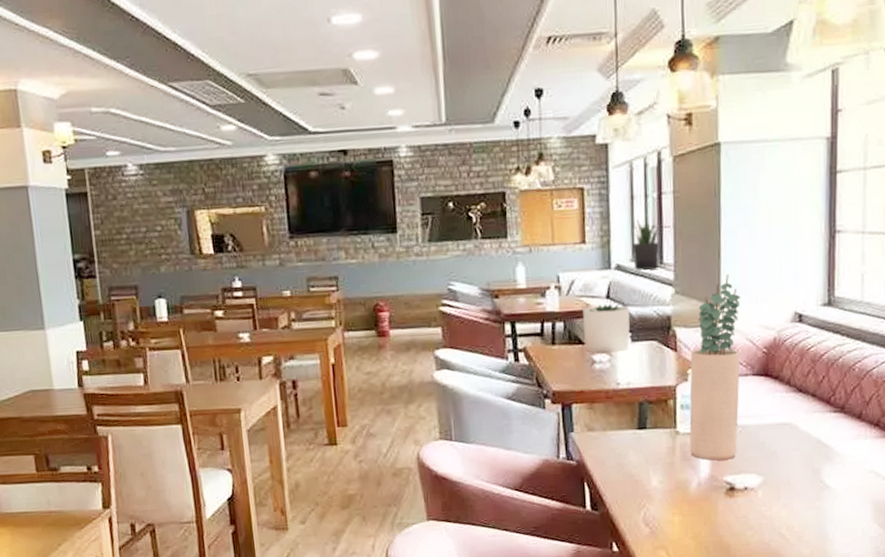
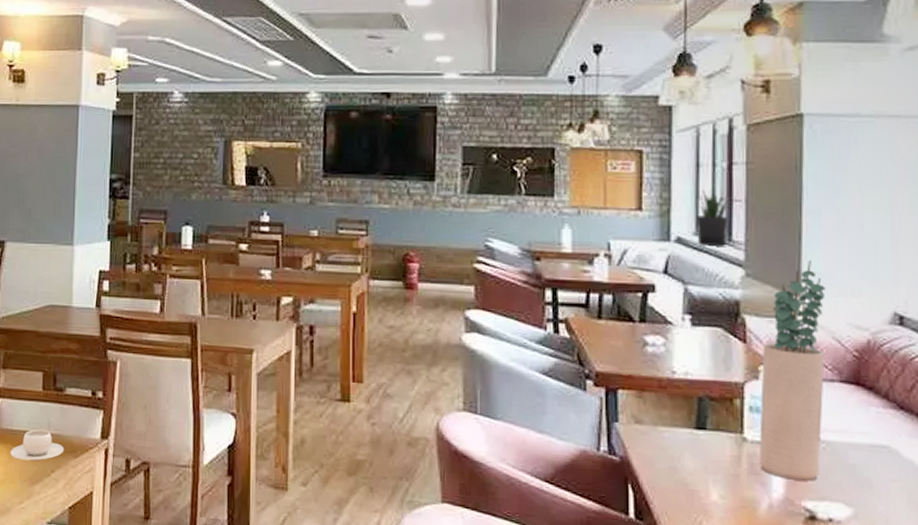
teacup: none [13,507,68,539] -> present [10,428,64,461]
planter: present [583,303,630,353] -> none [635,279,690,336]

